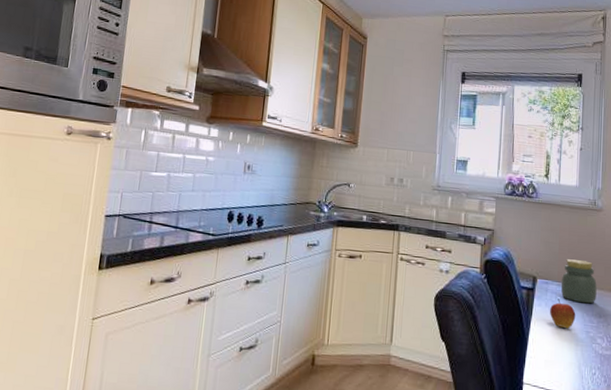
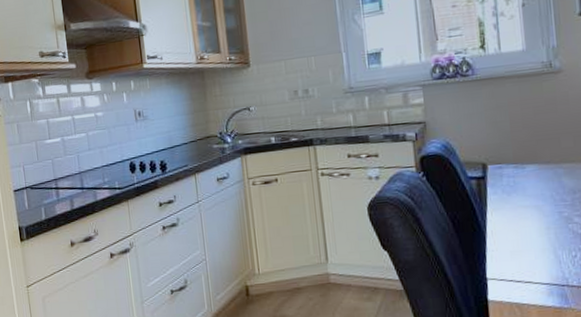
fruit: present [549,298,576,329] -> none [507,182,543,214]
jar: present [560,259,597,304] -> none [518,133,567,182]

